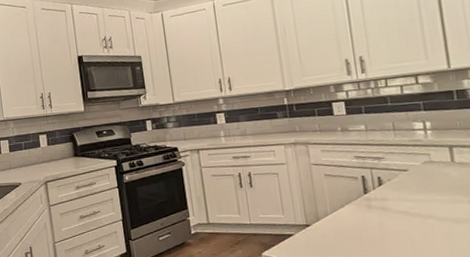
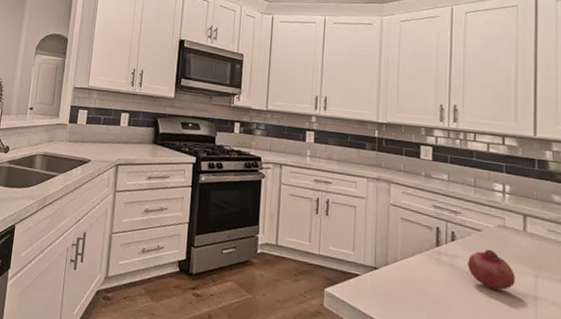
fruit: none [398,186,451,222] -> present [468,249,515,290]

